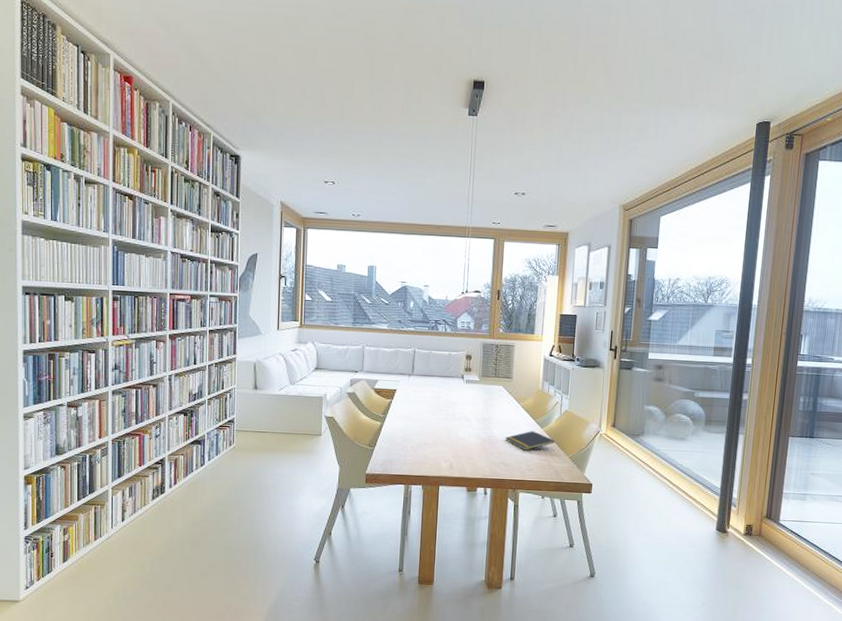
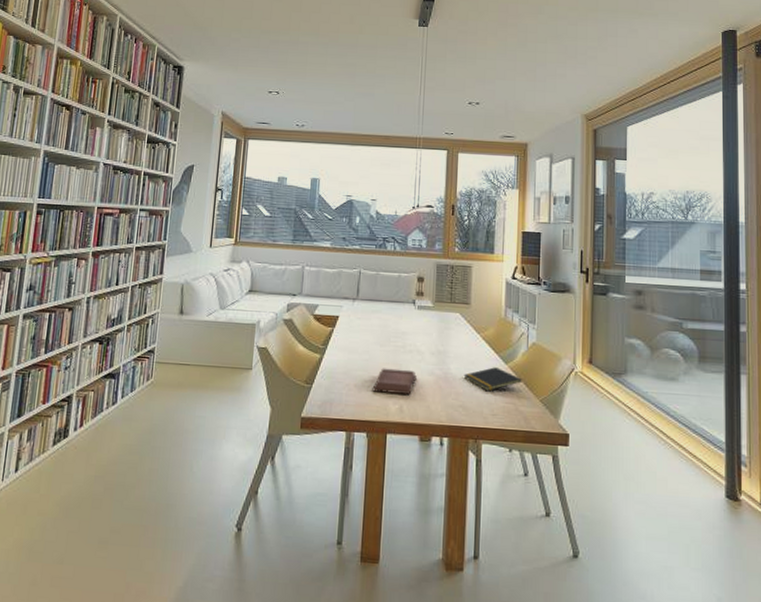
hardback book: none [426,433,465,454] -> present [372,368,417,394]

